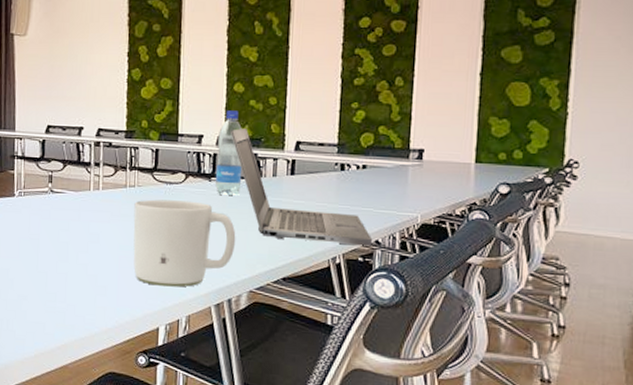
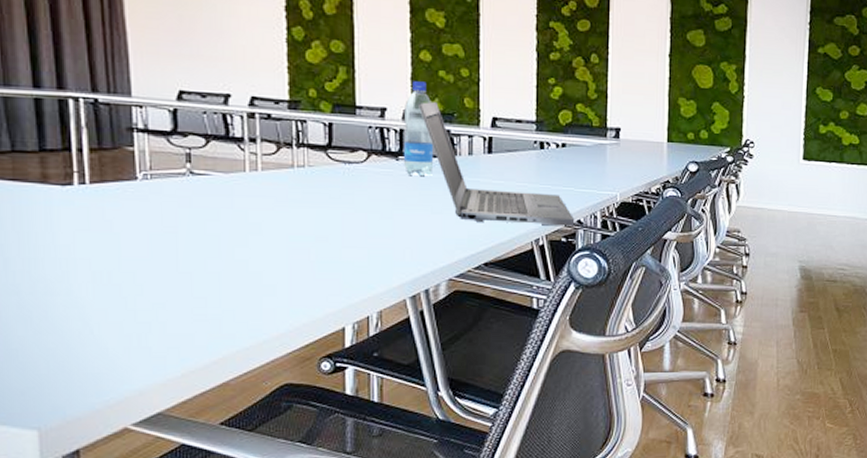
mug: present [133,199,236,287] -> none [305,181,431,280]

